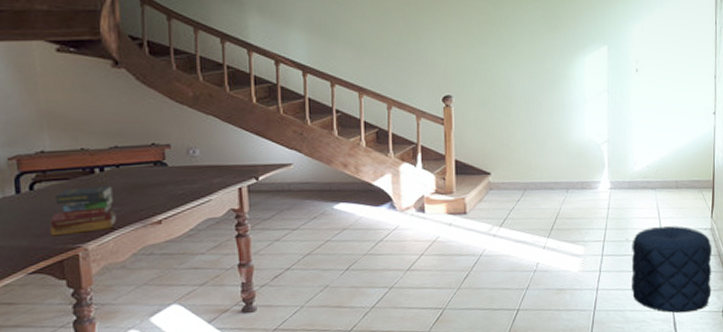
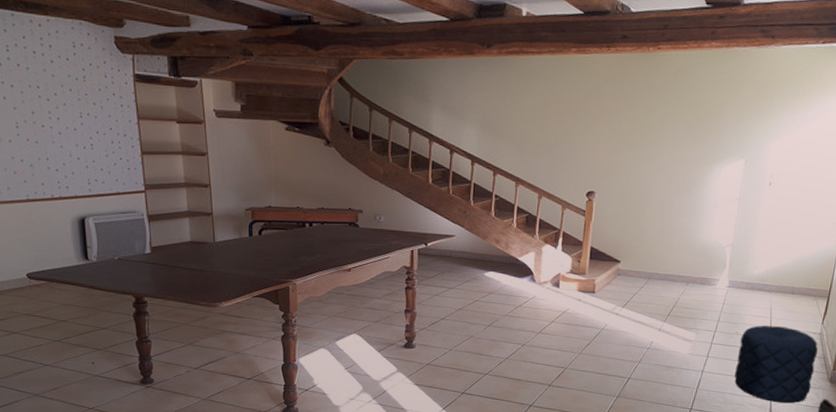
books: present [49,186,116,237] -> none [270,236,318,272]

